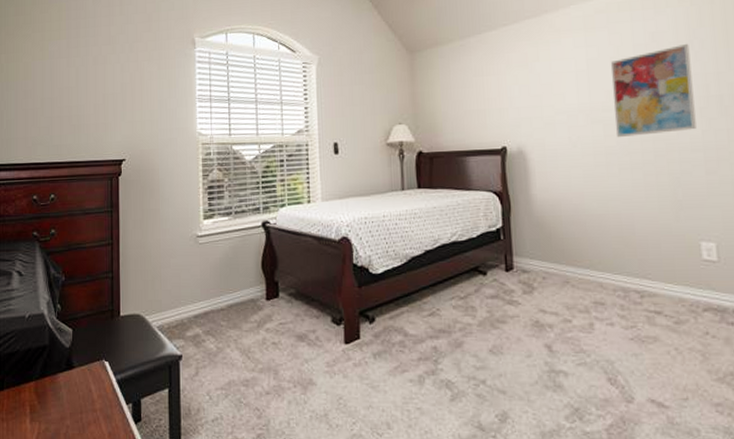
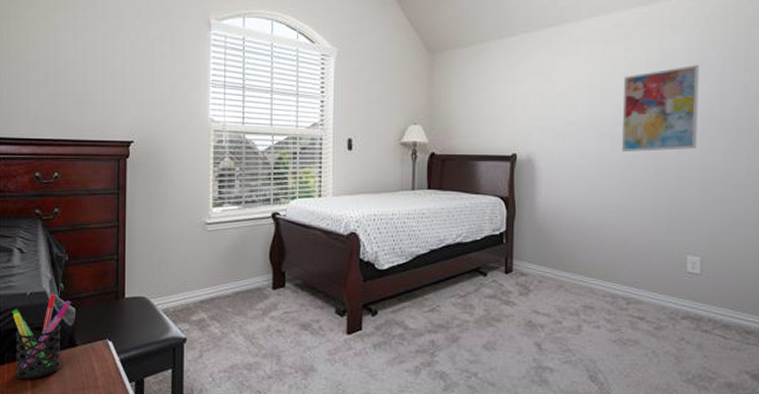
pen holder: none [12,316,69,404] -> present [12,294,72,379]

